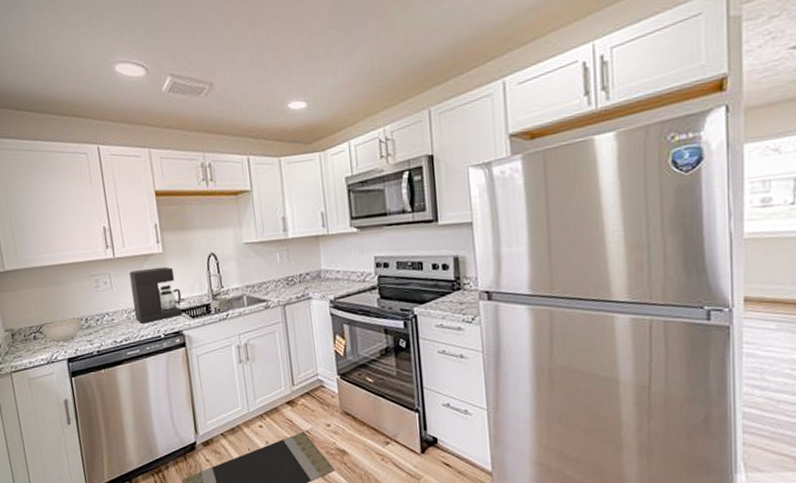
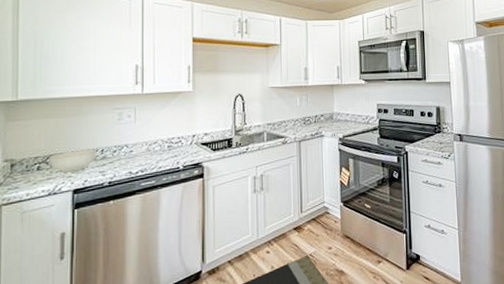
coffee maker: present [129,266,183,324] -> none [155,103,205,155]

